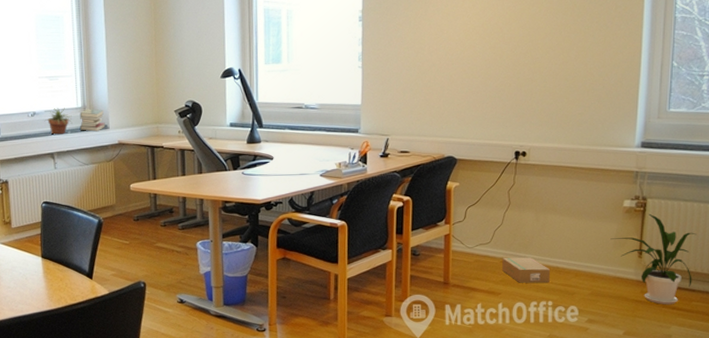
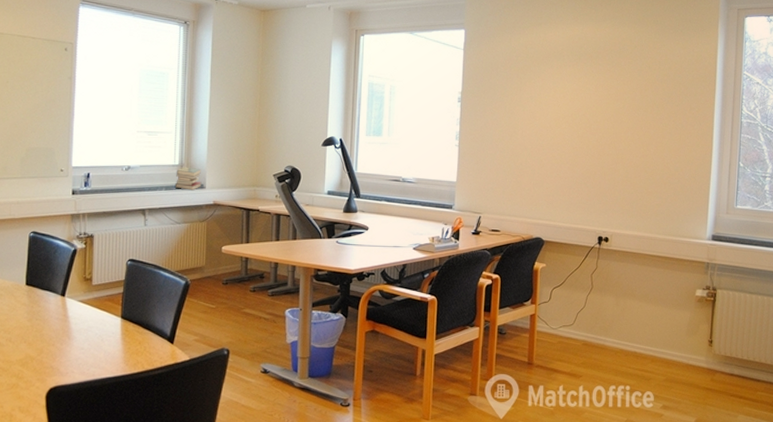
potted plant: present [44,108,73,135] -> none [138,164,168,191]
box: present [502,257,551,283] -> none [584,340,629,368]
house plant: present [610,213,697,305] -> none [684,303,761,394]

